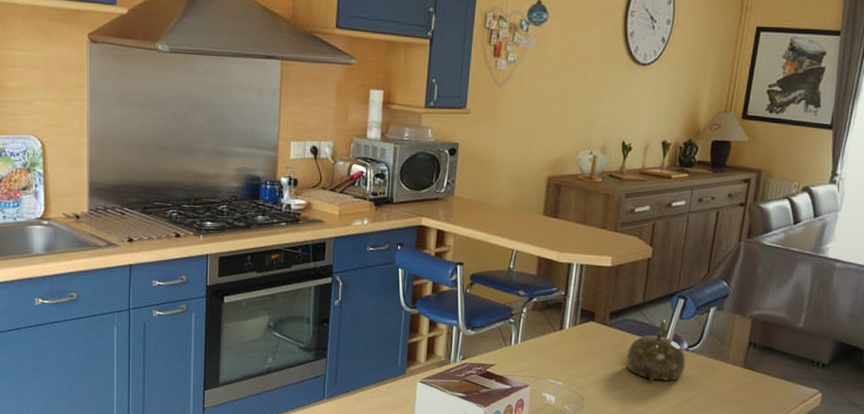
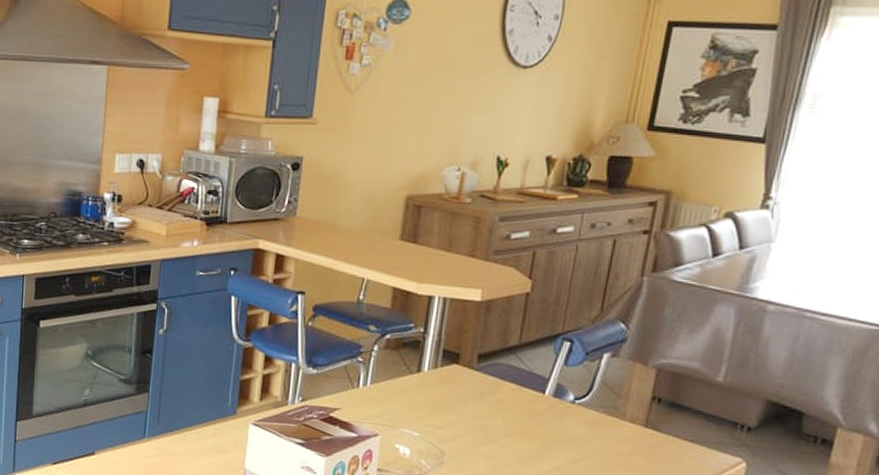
teapot: present [626,320,686,381] -> none [497,365,572,438]

